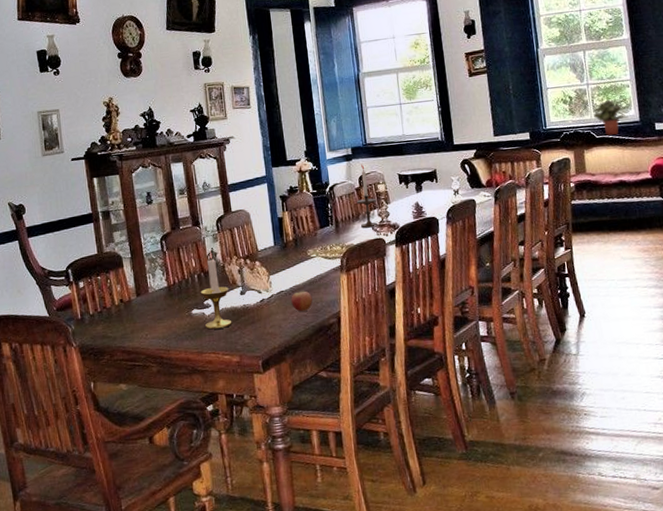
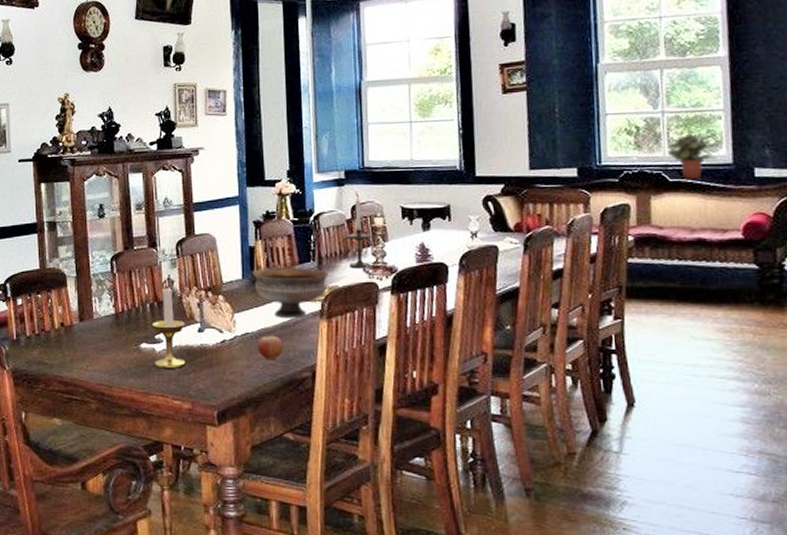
bowl: none [282,231,345,276] -> present [252,267,329,319]

